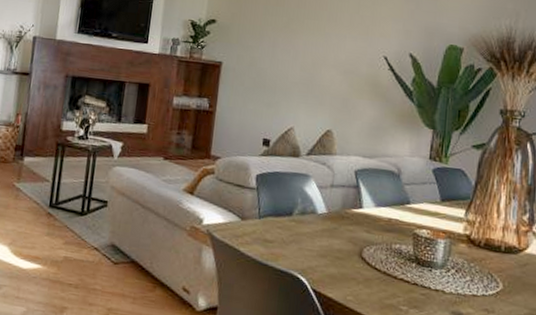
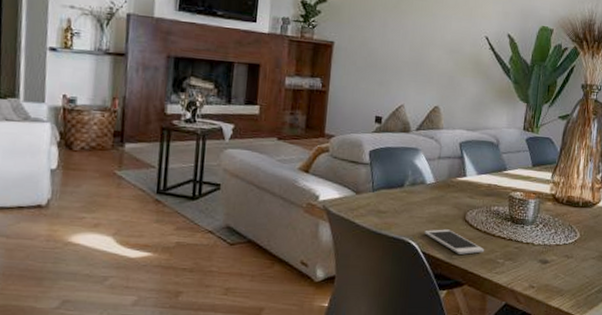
cell phone: none [315,265,385,297] -> present [424,229,485,255]

